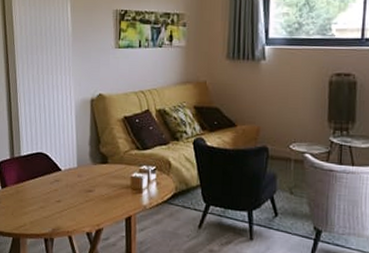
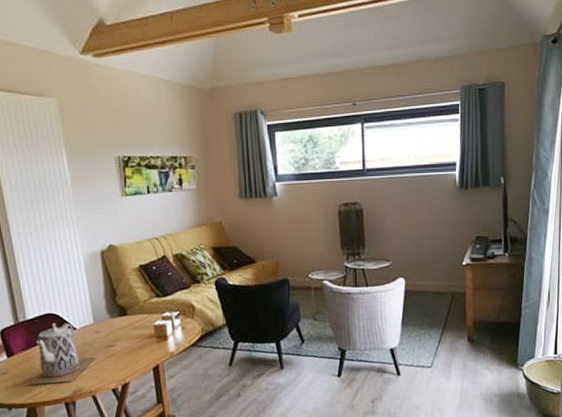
teapot: none [15,161,76,219] -> present [28,322,96,386]

